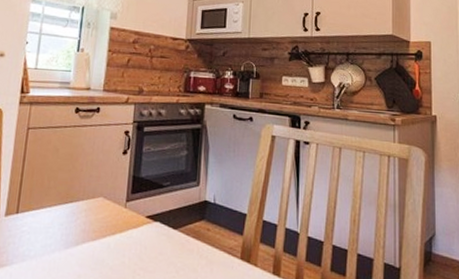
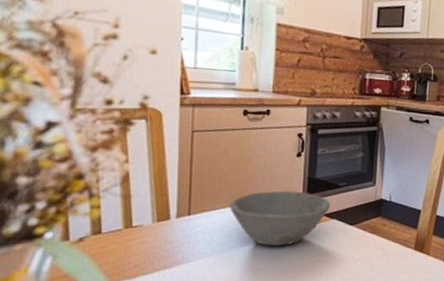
bowl: none [55,189,155,250] -> present [228,190,331,246]

